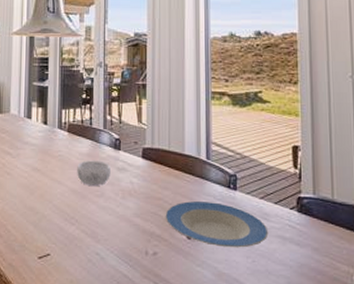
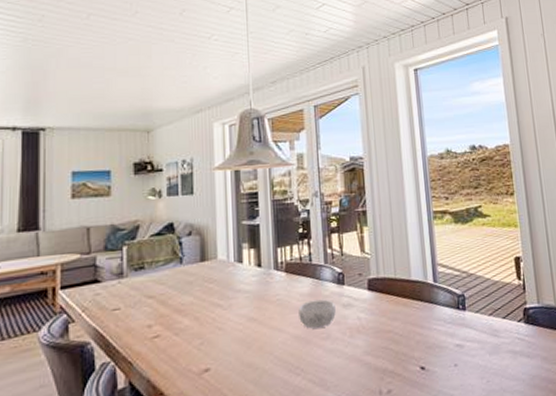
plate: present [165,201,269,248] -> none [396,326,500,373]

